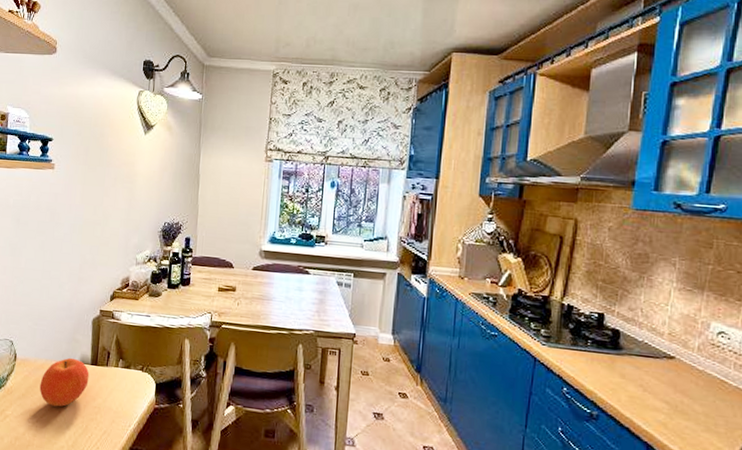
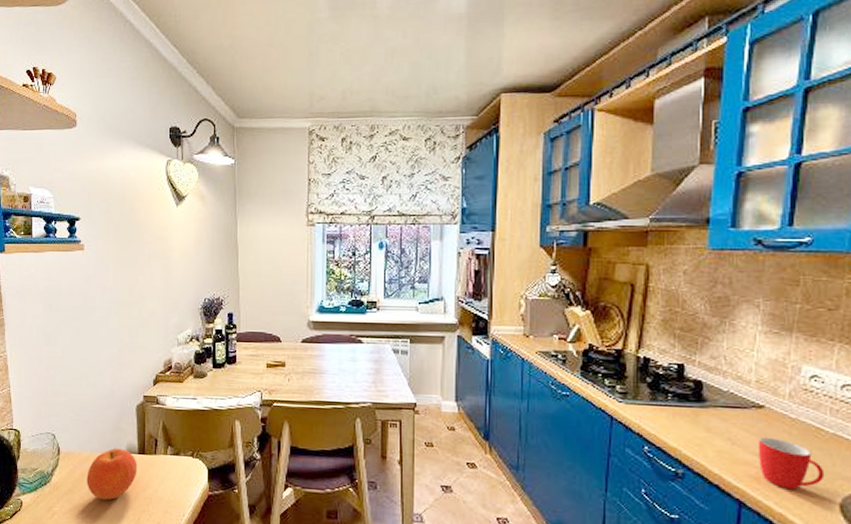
mug: none [666,385,726,437] -> present [757,437,825,490]

